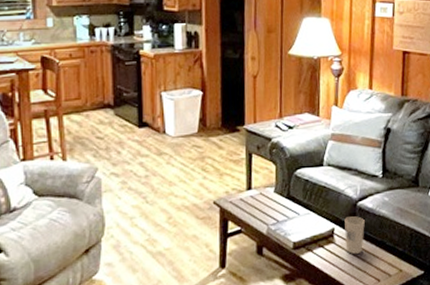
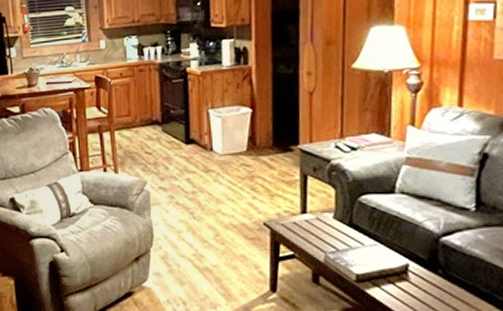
cup: present [344,216,365,254] -> none [422,253,450,296]

